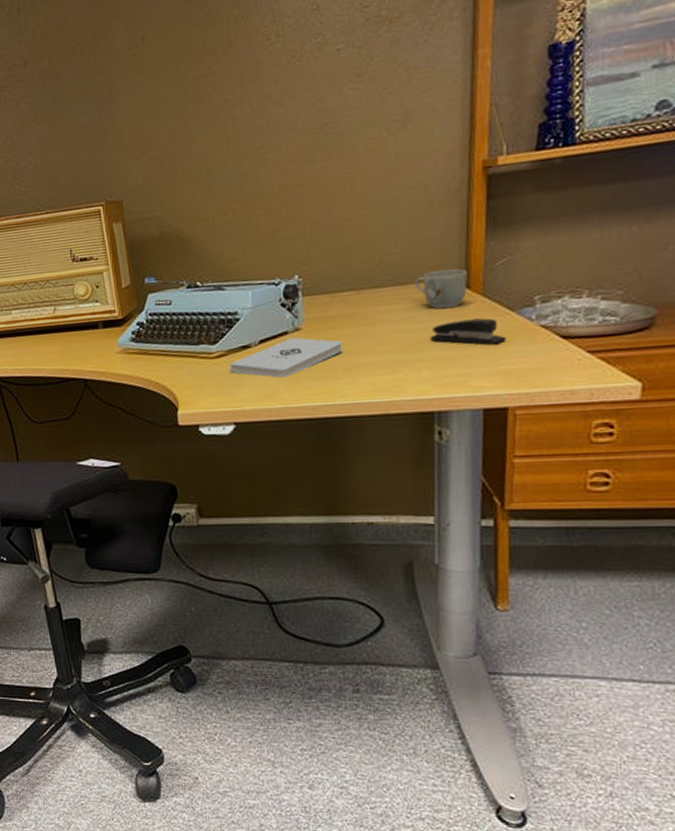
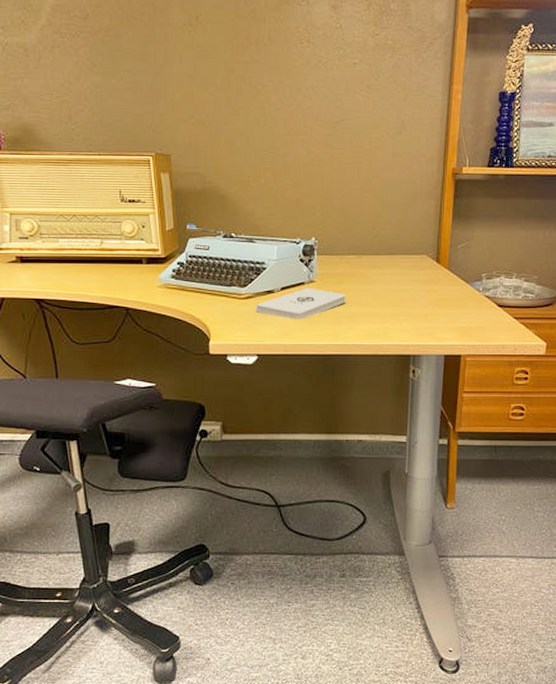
mug: present [415,268,468,309] -> none [402,246,439,277]
stapler: present [429,318,506,346] -> none [410,286,462,308]

